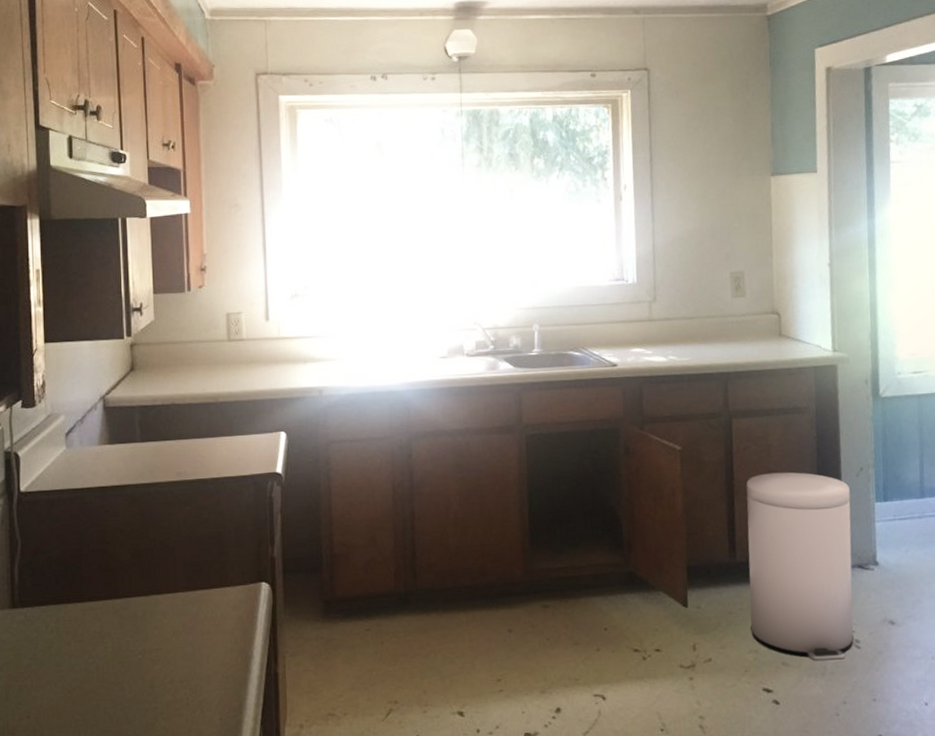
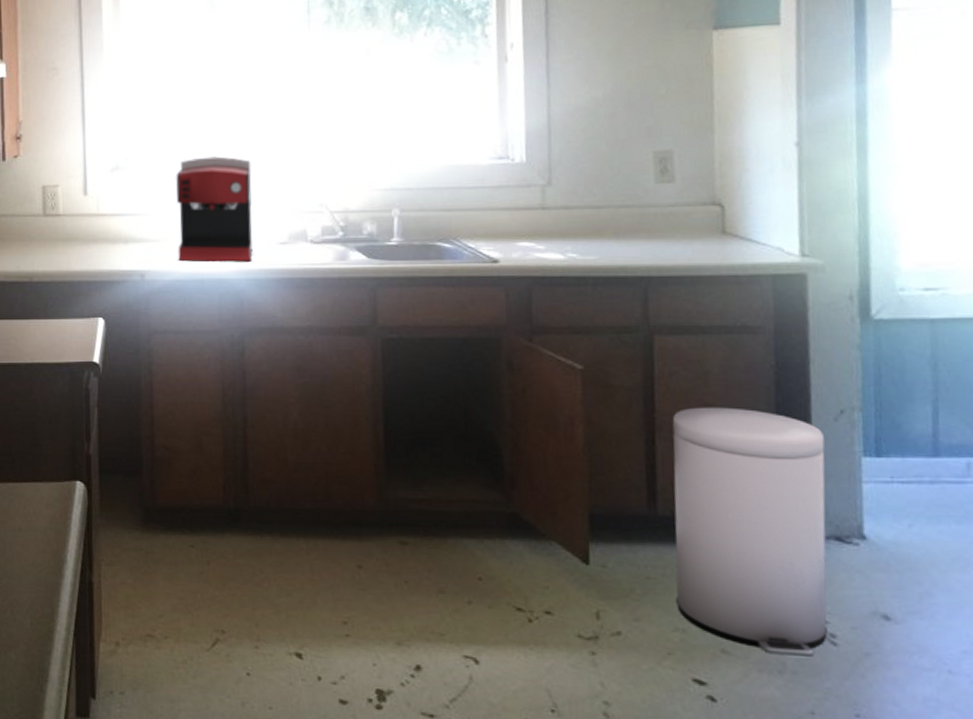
coffee maker: none [349,283,418,377] -> present [175,156,253,262]

